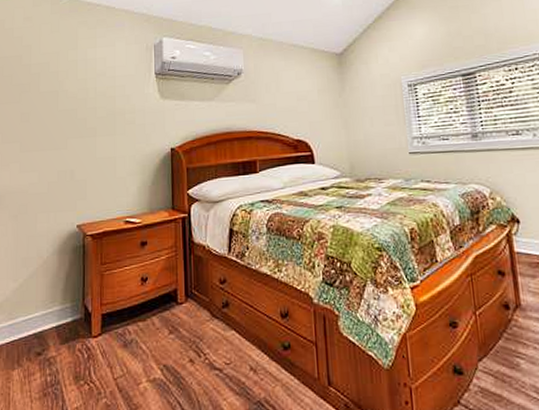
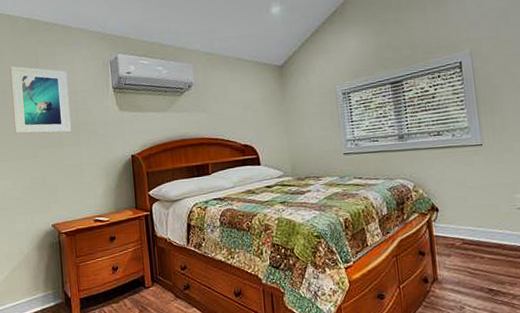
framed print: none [45,48,107,122] -> present [10,66,72,134]

